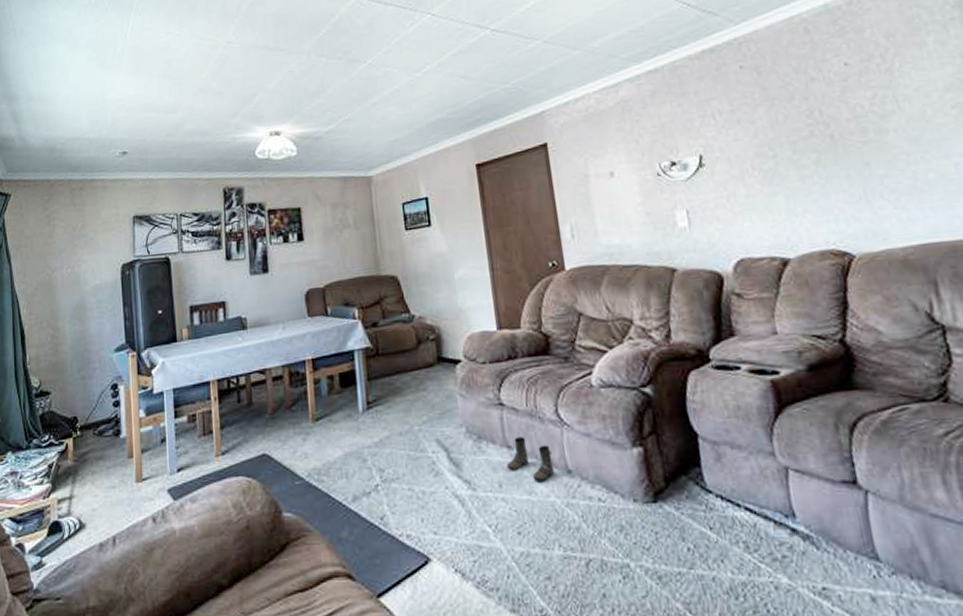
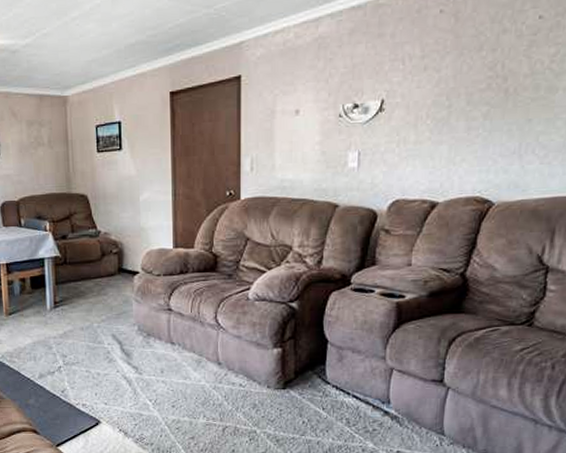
boots: present [506,437,555,481] -> none [169,336,208,370]

